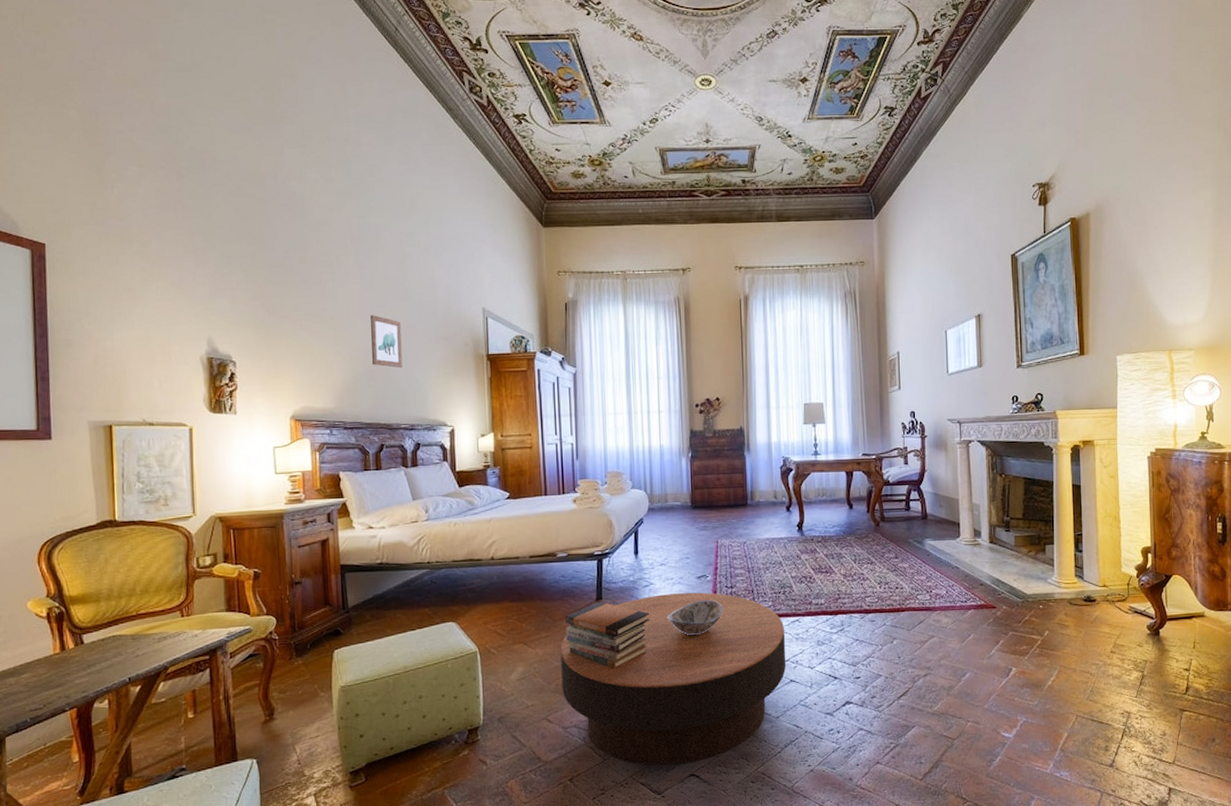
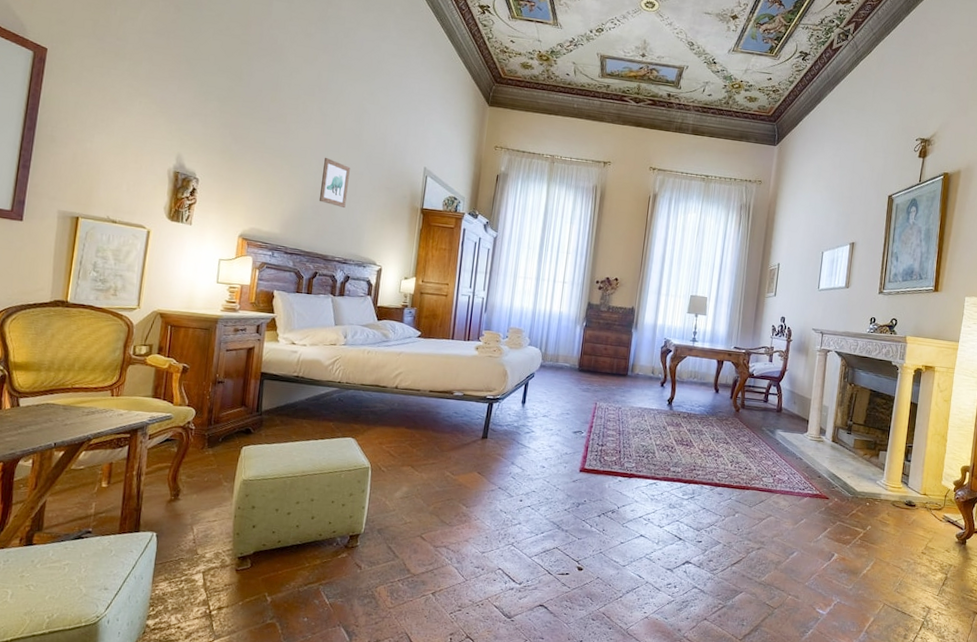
coffee table: present [560,592,787,766] -> none [438,442,643,595]
book stack: present [565,601,649,670] -> none [449,440,526,502]
decorative bowl: present [668,599,723,636] -> none [542,452,592,483]

